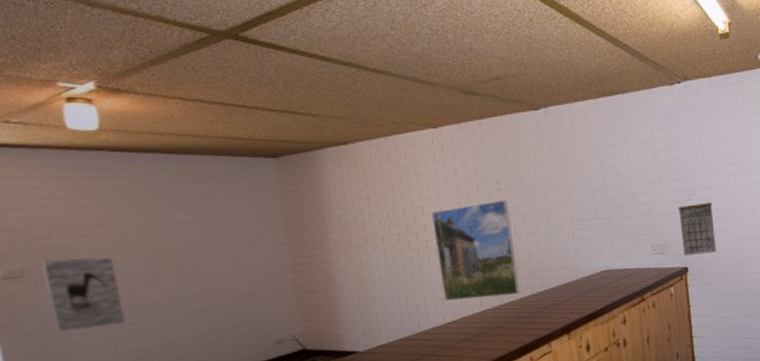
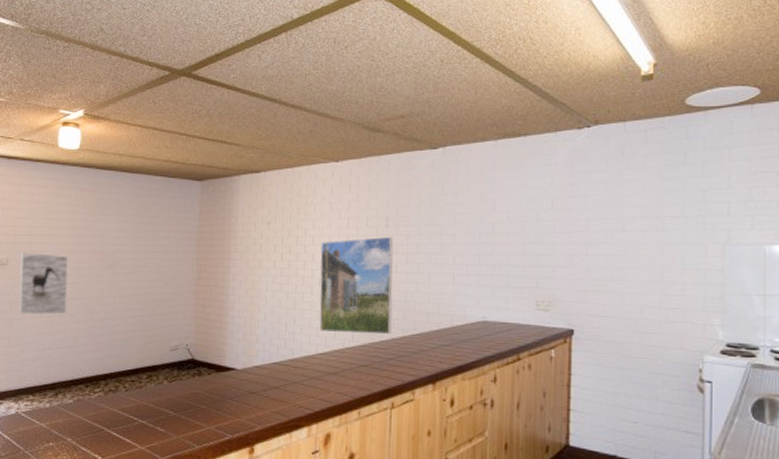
calendar: present [678,198,717,256] -> none [570,252,612,317]

